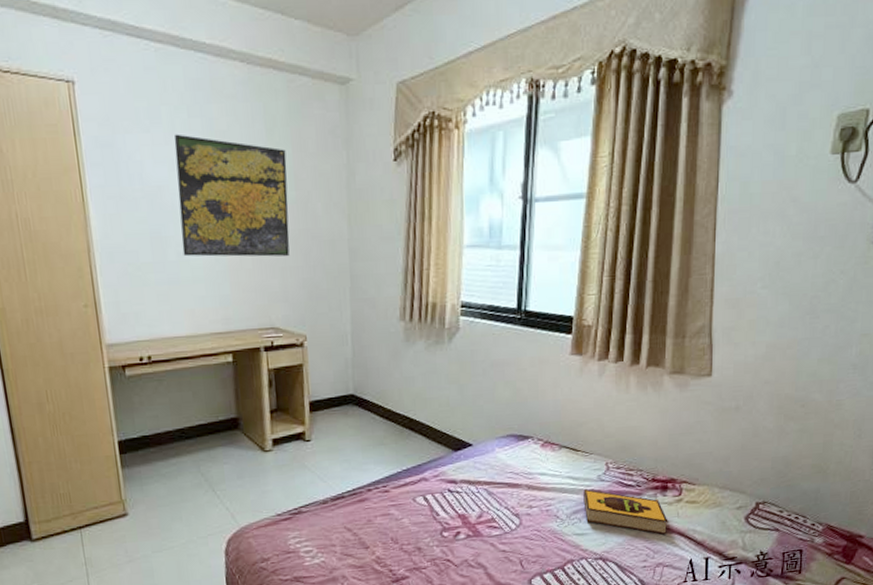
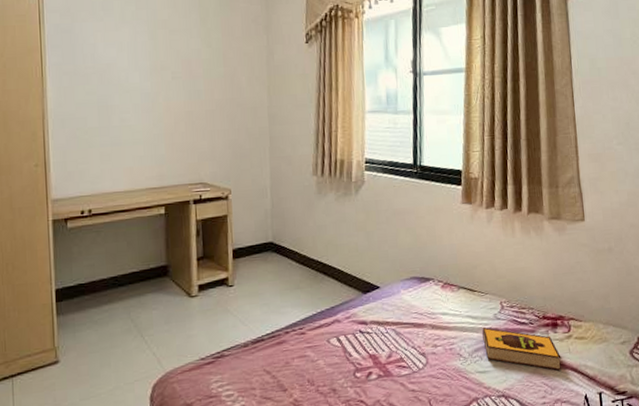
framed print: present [174,134,290,257] -> none [123,22,218,122]

